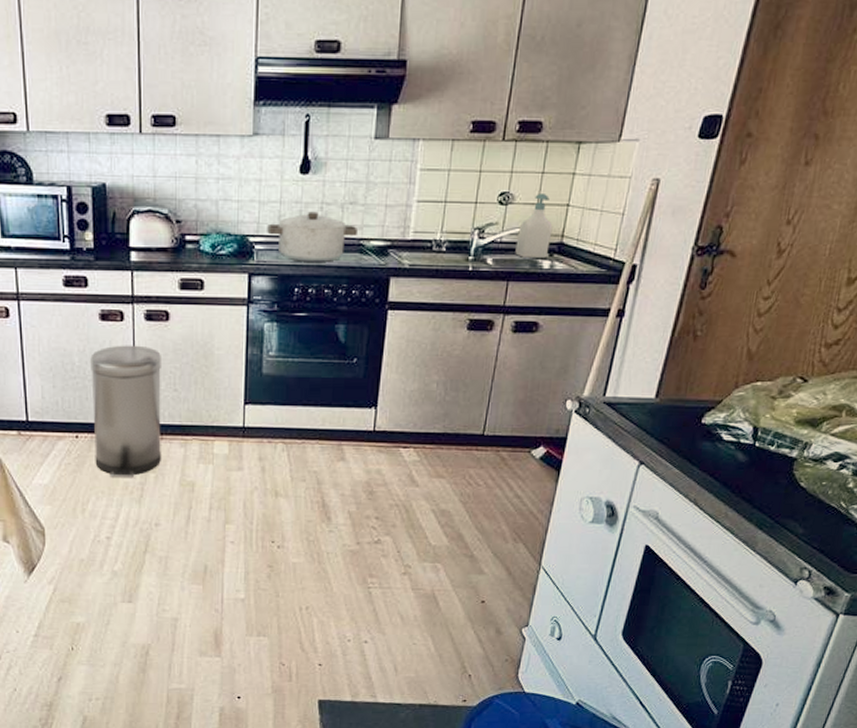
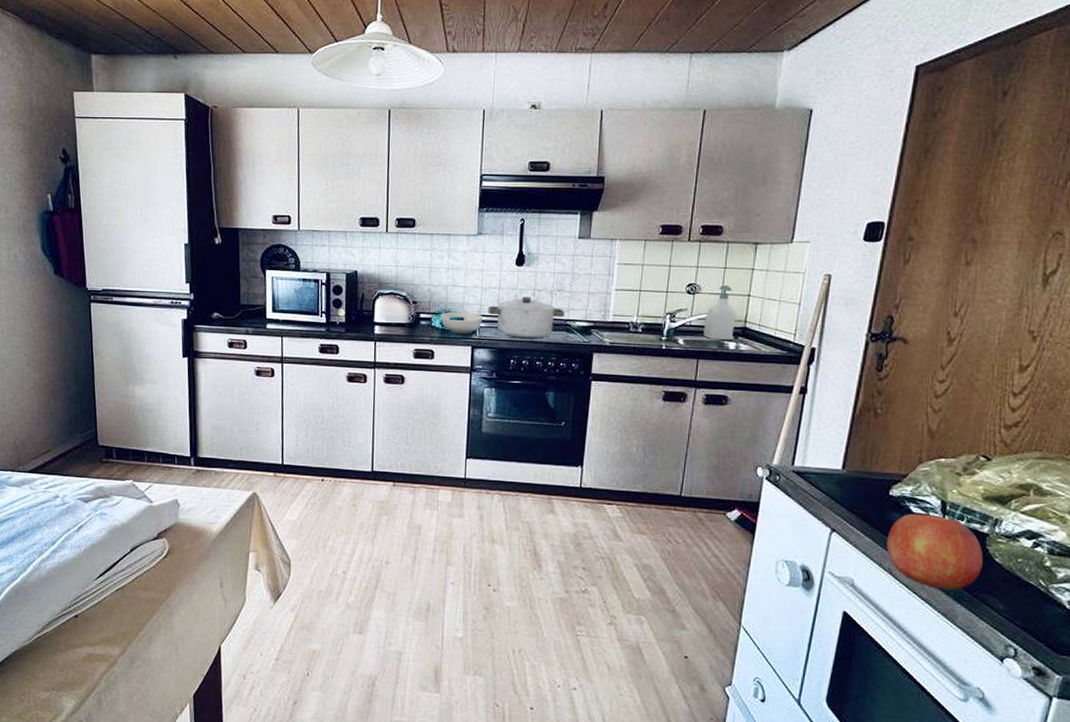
pedal bin: present [90,345,161,479] -> none [337,403,396,520]
bowl: none [210,231,262,259] -> present [440,311,484,334]
fruit: none [694,441,789,518] -> present [886,513,983,591]

